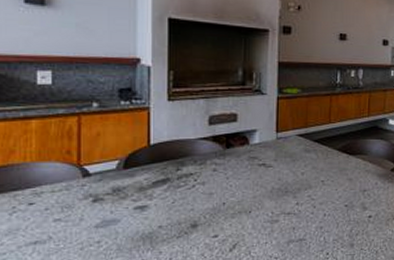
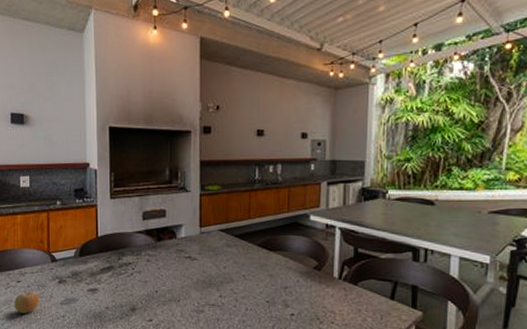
fruit: none [22,215,63,244] -> present [14,290,40,314]

